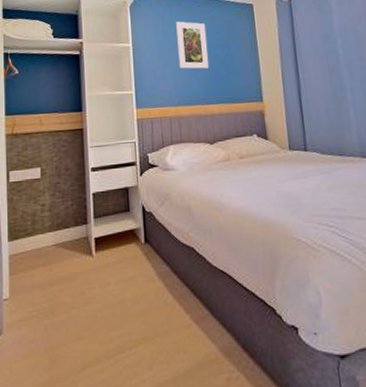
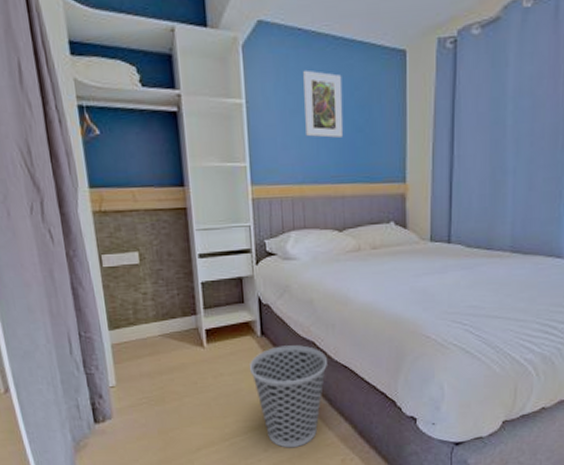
wastebasket: none [134,251,207,366] -> present [250,345,327,448]

